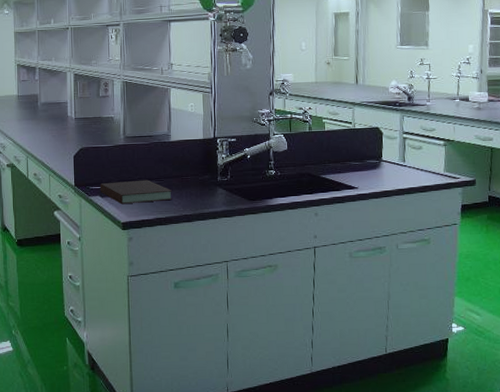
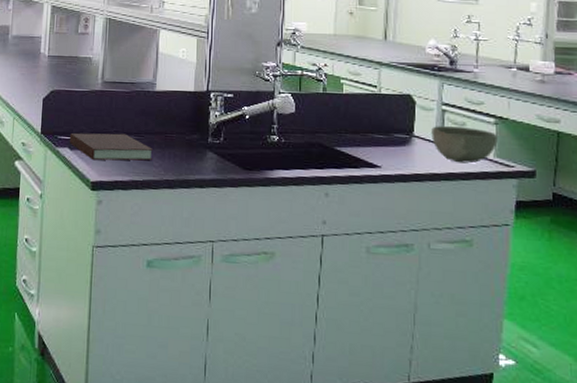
bowl: none [396,150,447,179] -> present [431,126,498,164]

